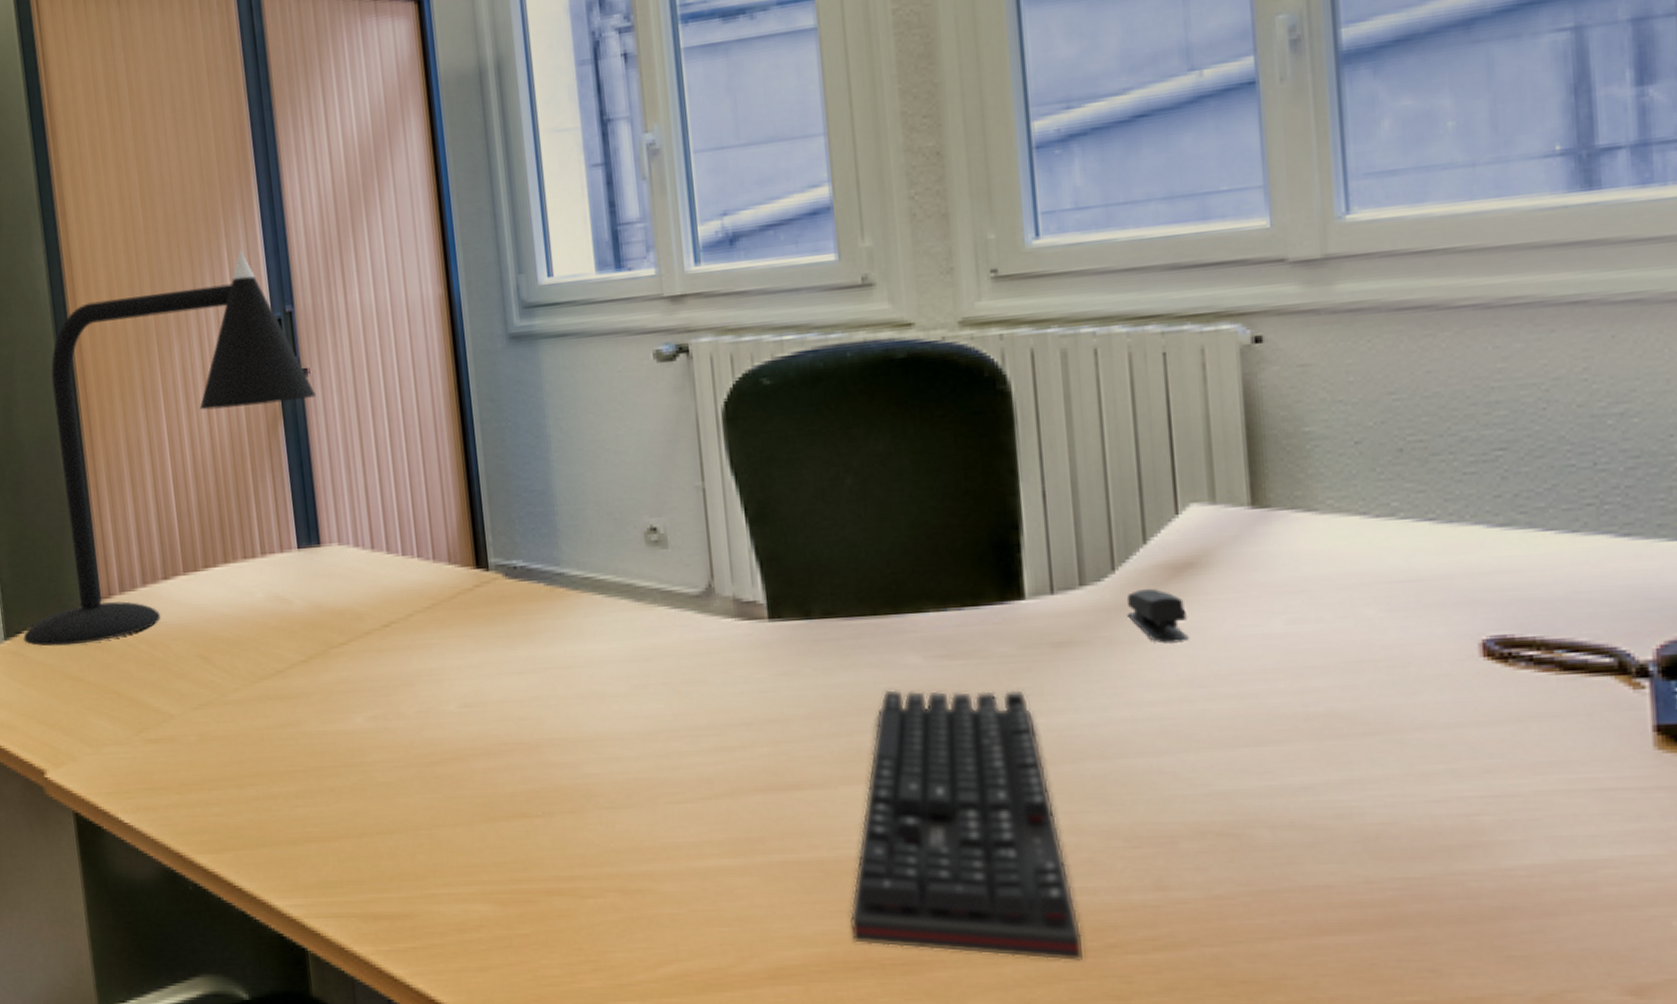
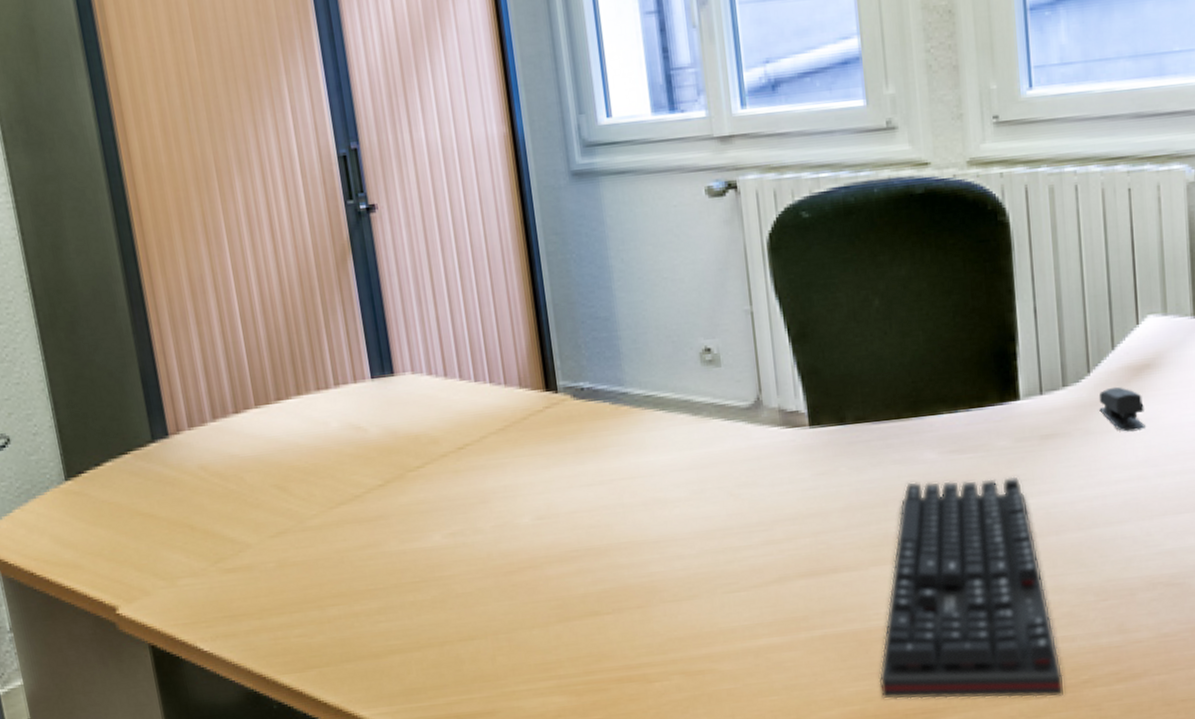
desk lamp: present [23,250,316,647] -> none [86,86,384,485]

